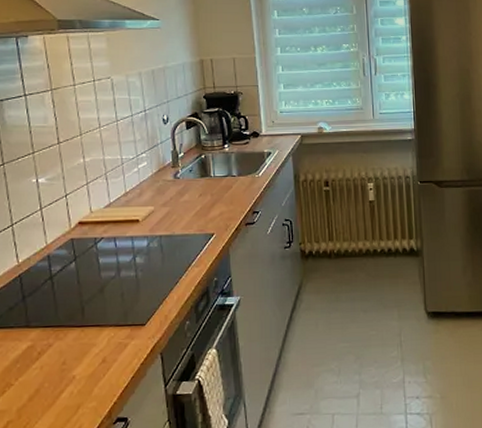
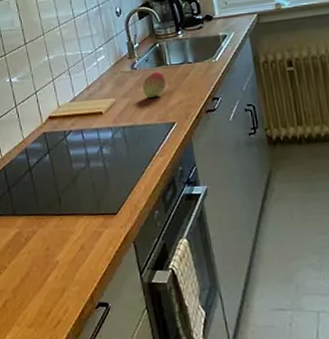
fruit: none [183,182,208,208] -> present [142,71,166,98]

